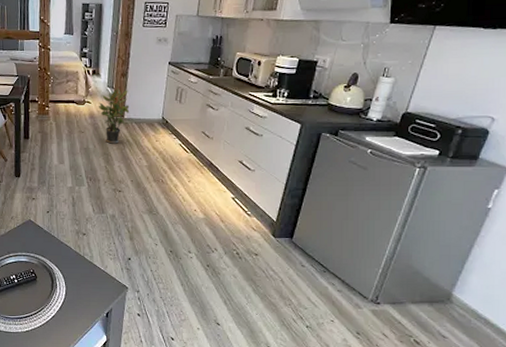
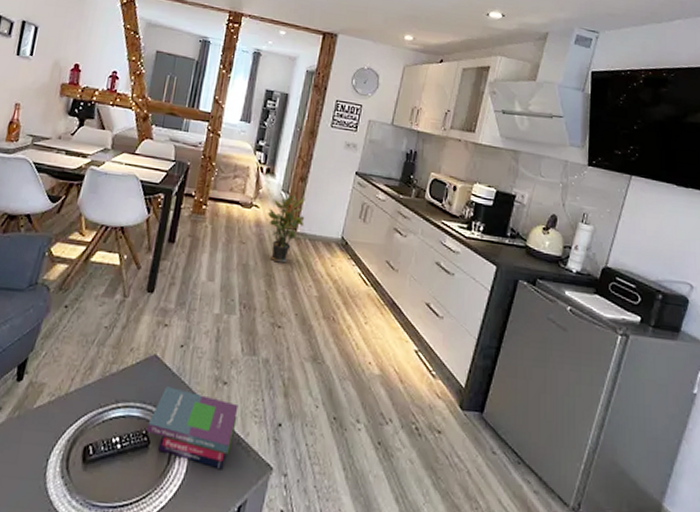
books: none [33,240,97,291] -> present [147,386,239,470]

